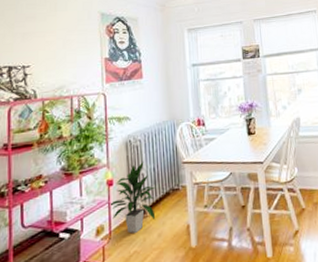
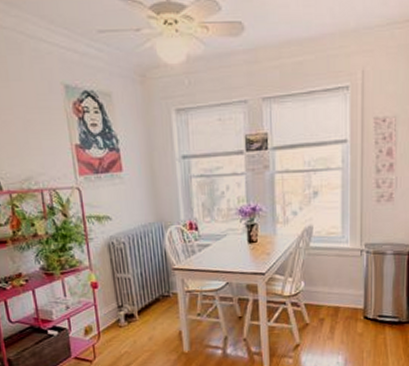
indoor plant: present [106,162,156,234] -> none [92,266,146,335]

